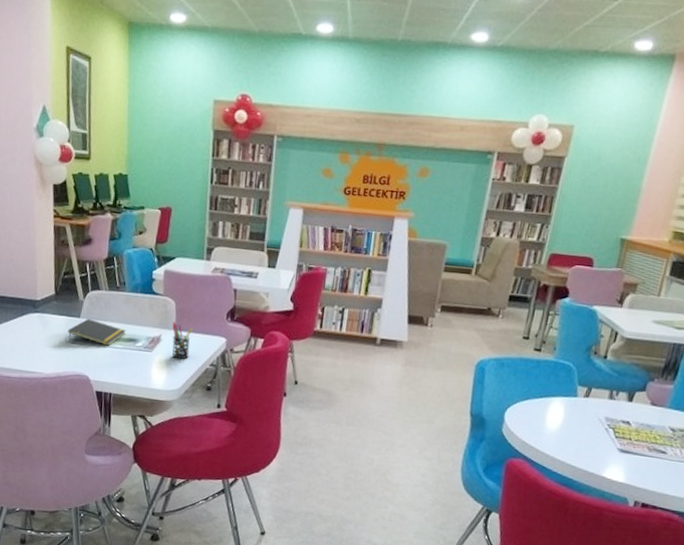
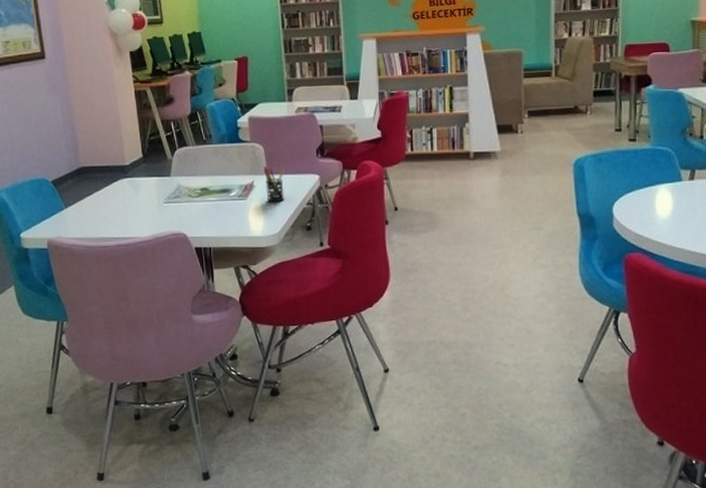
notepad: present [67,318,126,346] -> none [159,176,218,203]

